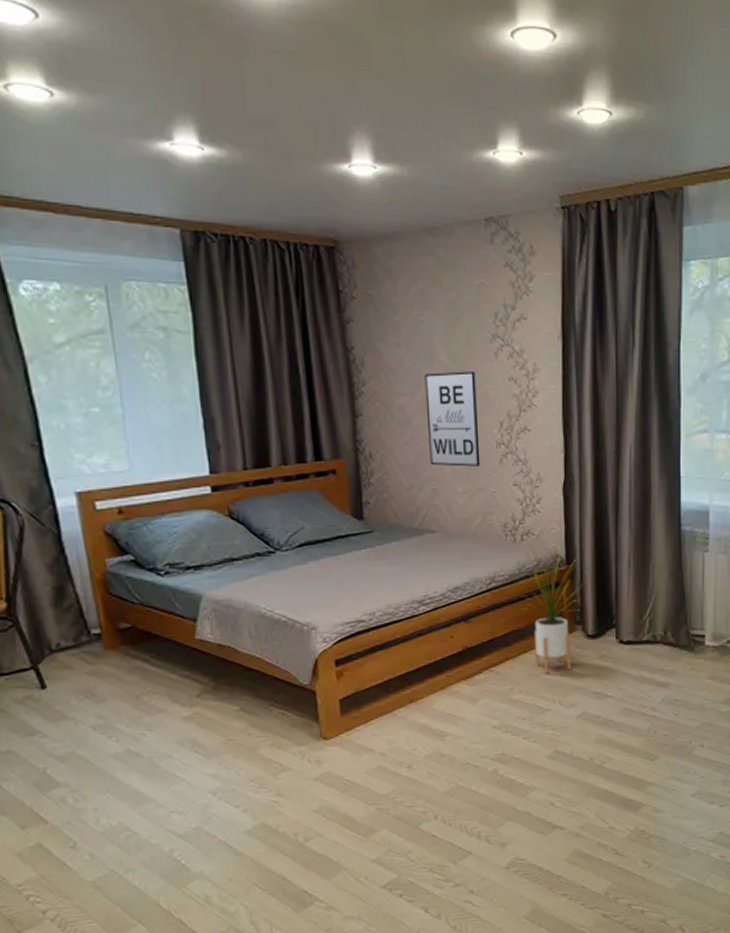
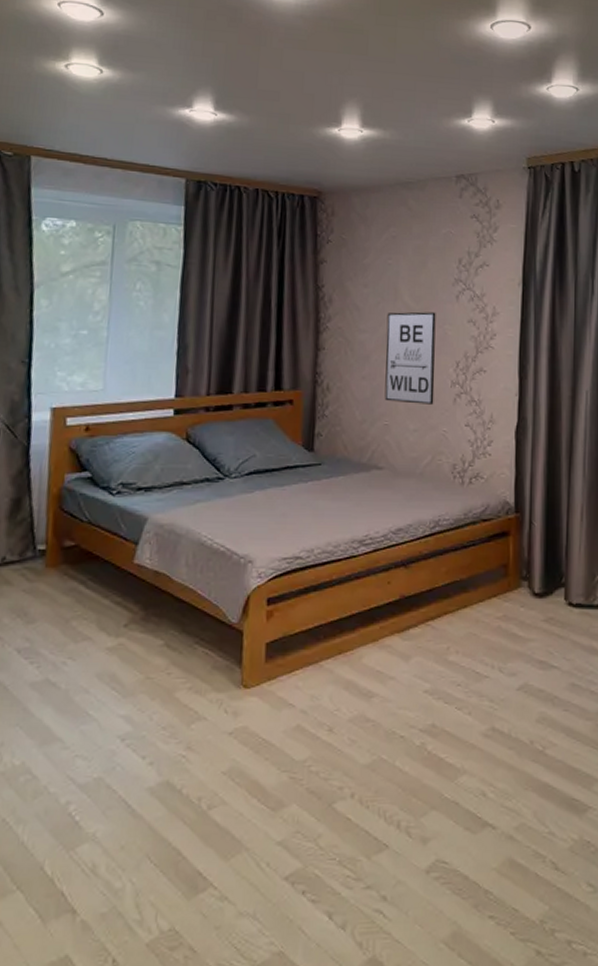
house plant: present [517,543,583,674] -> none [463,489,531,634]

